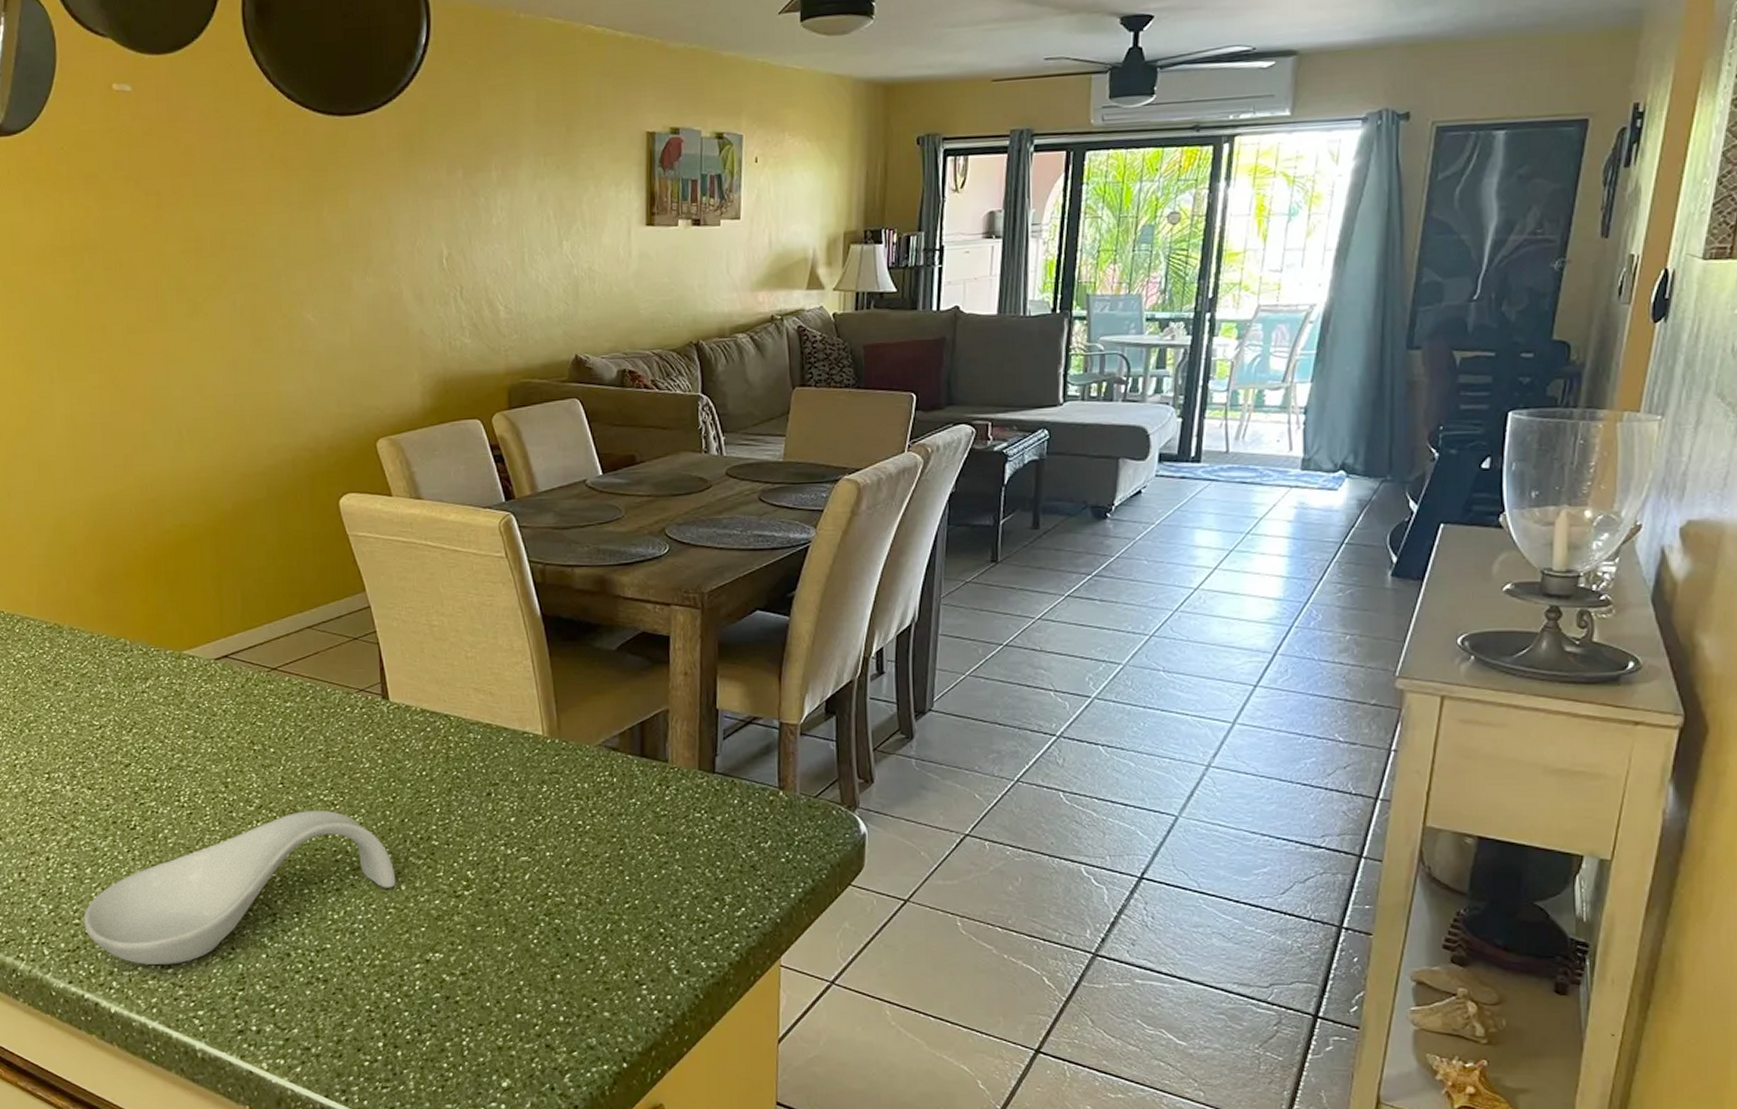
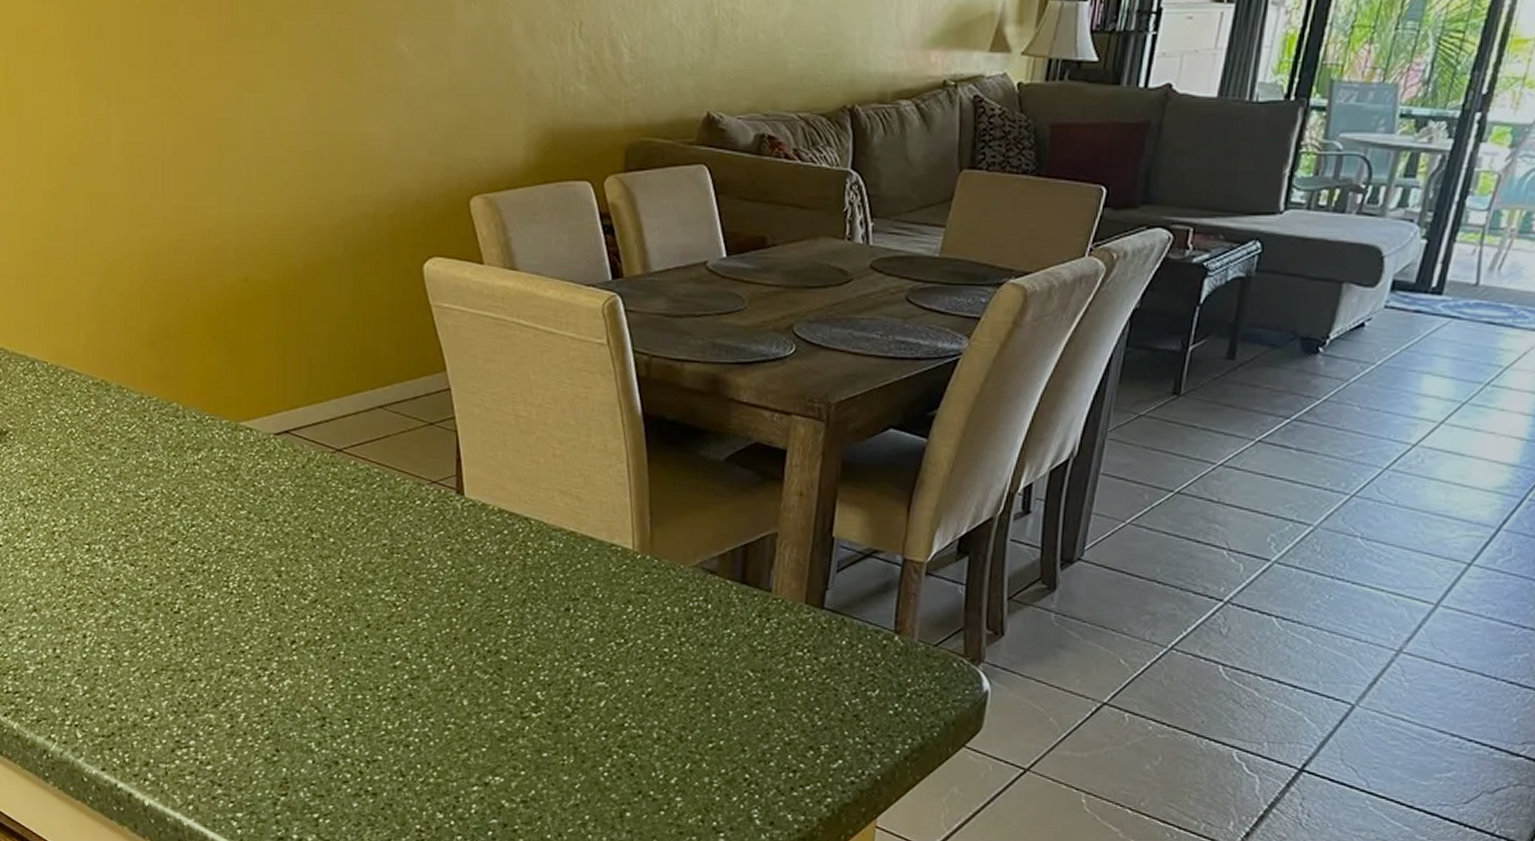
spoon rest: present [83,810,396,964] -> none [120,609,458,761]

